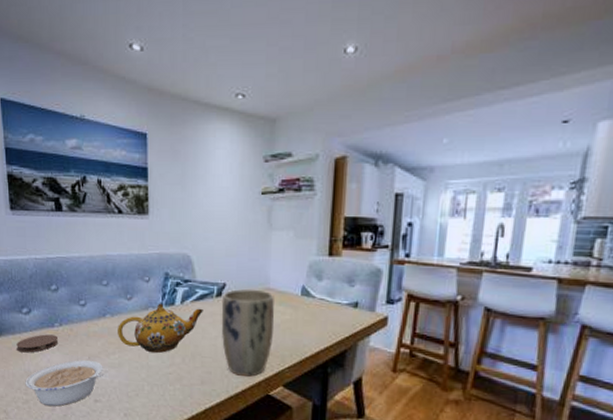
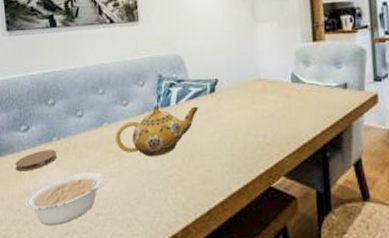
plant pot: present [221,289,275,377] -> none [215,81,270,170]

